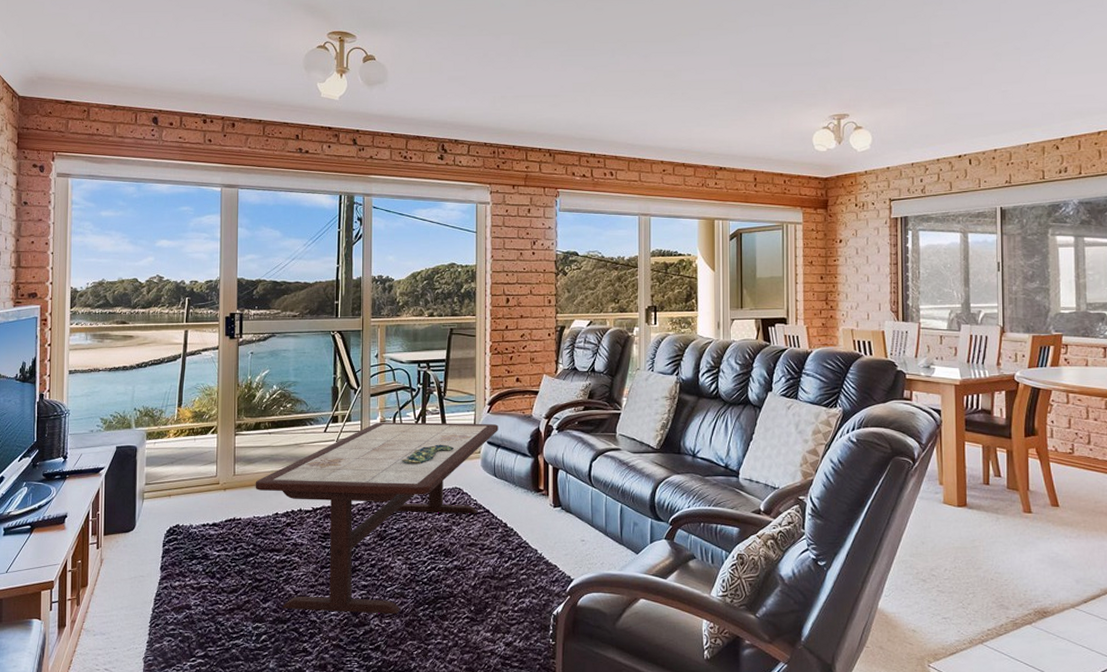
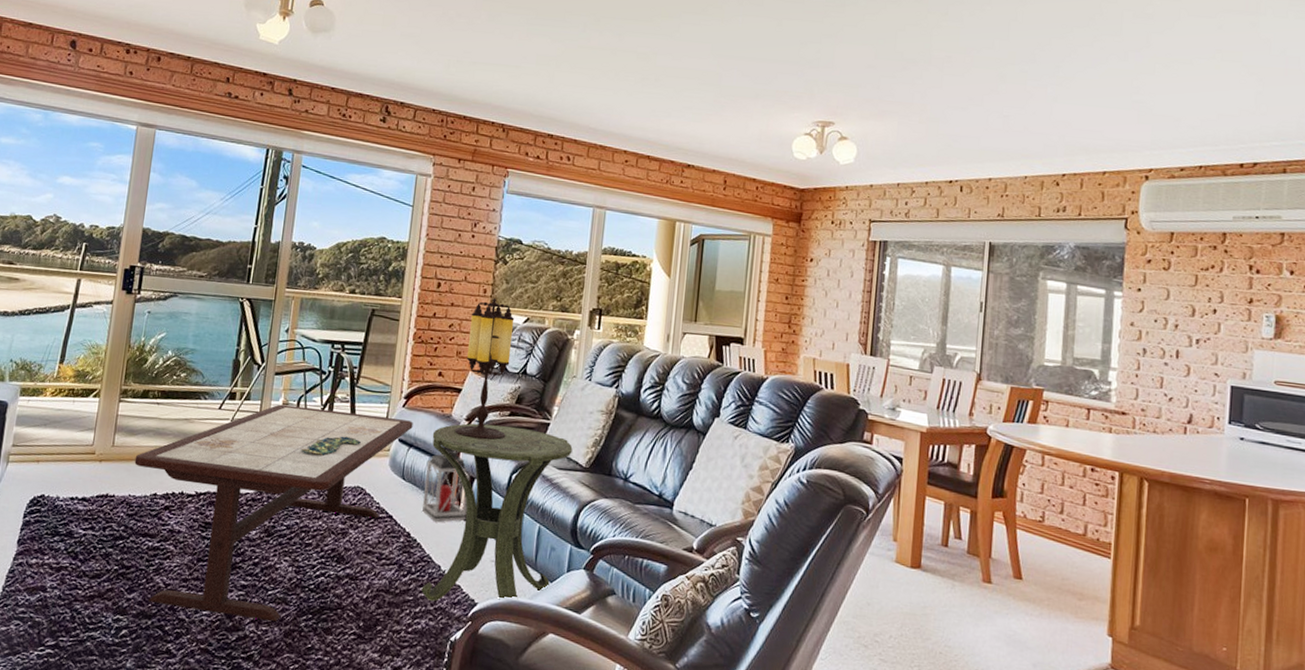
lantern: none [515,444,555,511] -> present [422,446,470,522]
side table: none [517,419,643,581] -> present [421,423,573,601]
table lamp: none [536,306,583,434] -> present [454,297,515,440]

